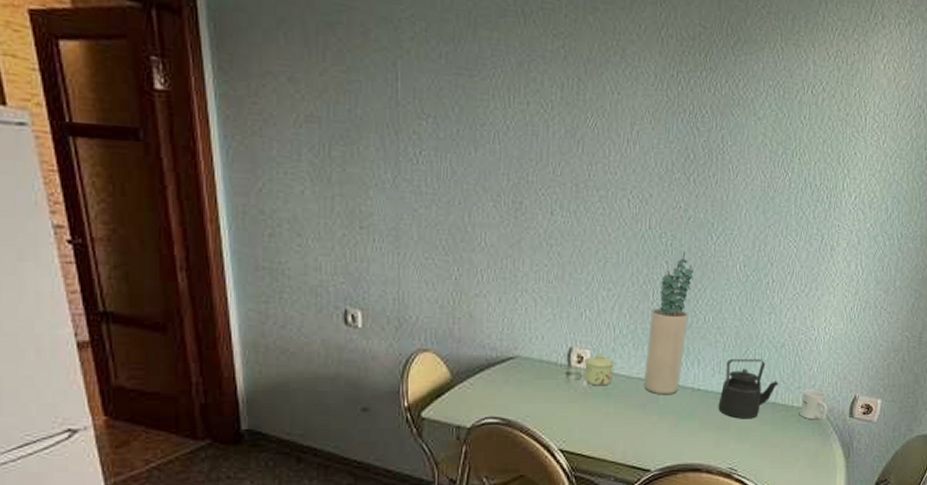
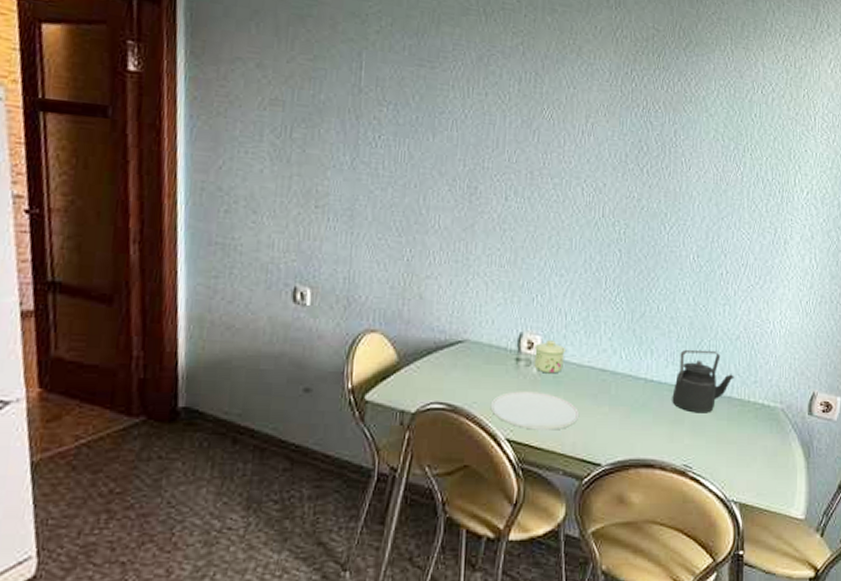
plate: none [543,404,629,440] -> present [490,391,580,430]
vase: present [644,252,694,395] -> none [596,241,647,386]
mug: present [799,389,828,420] -> none [755,384,786,417]

